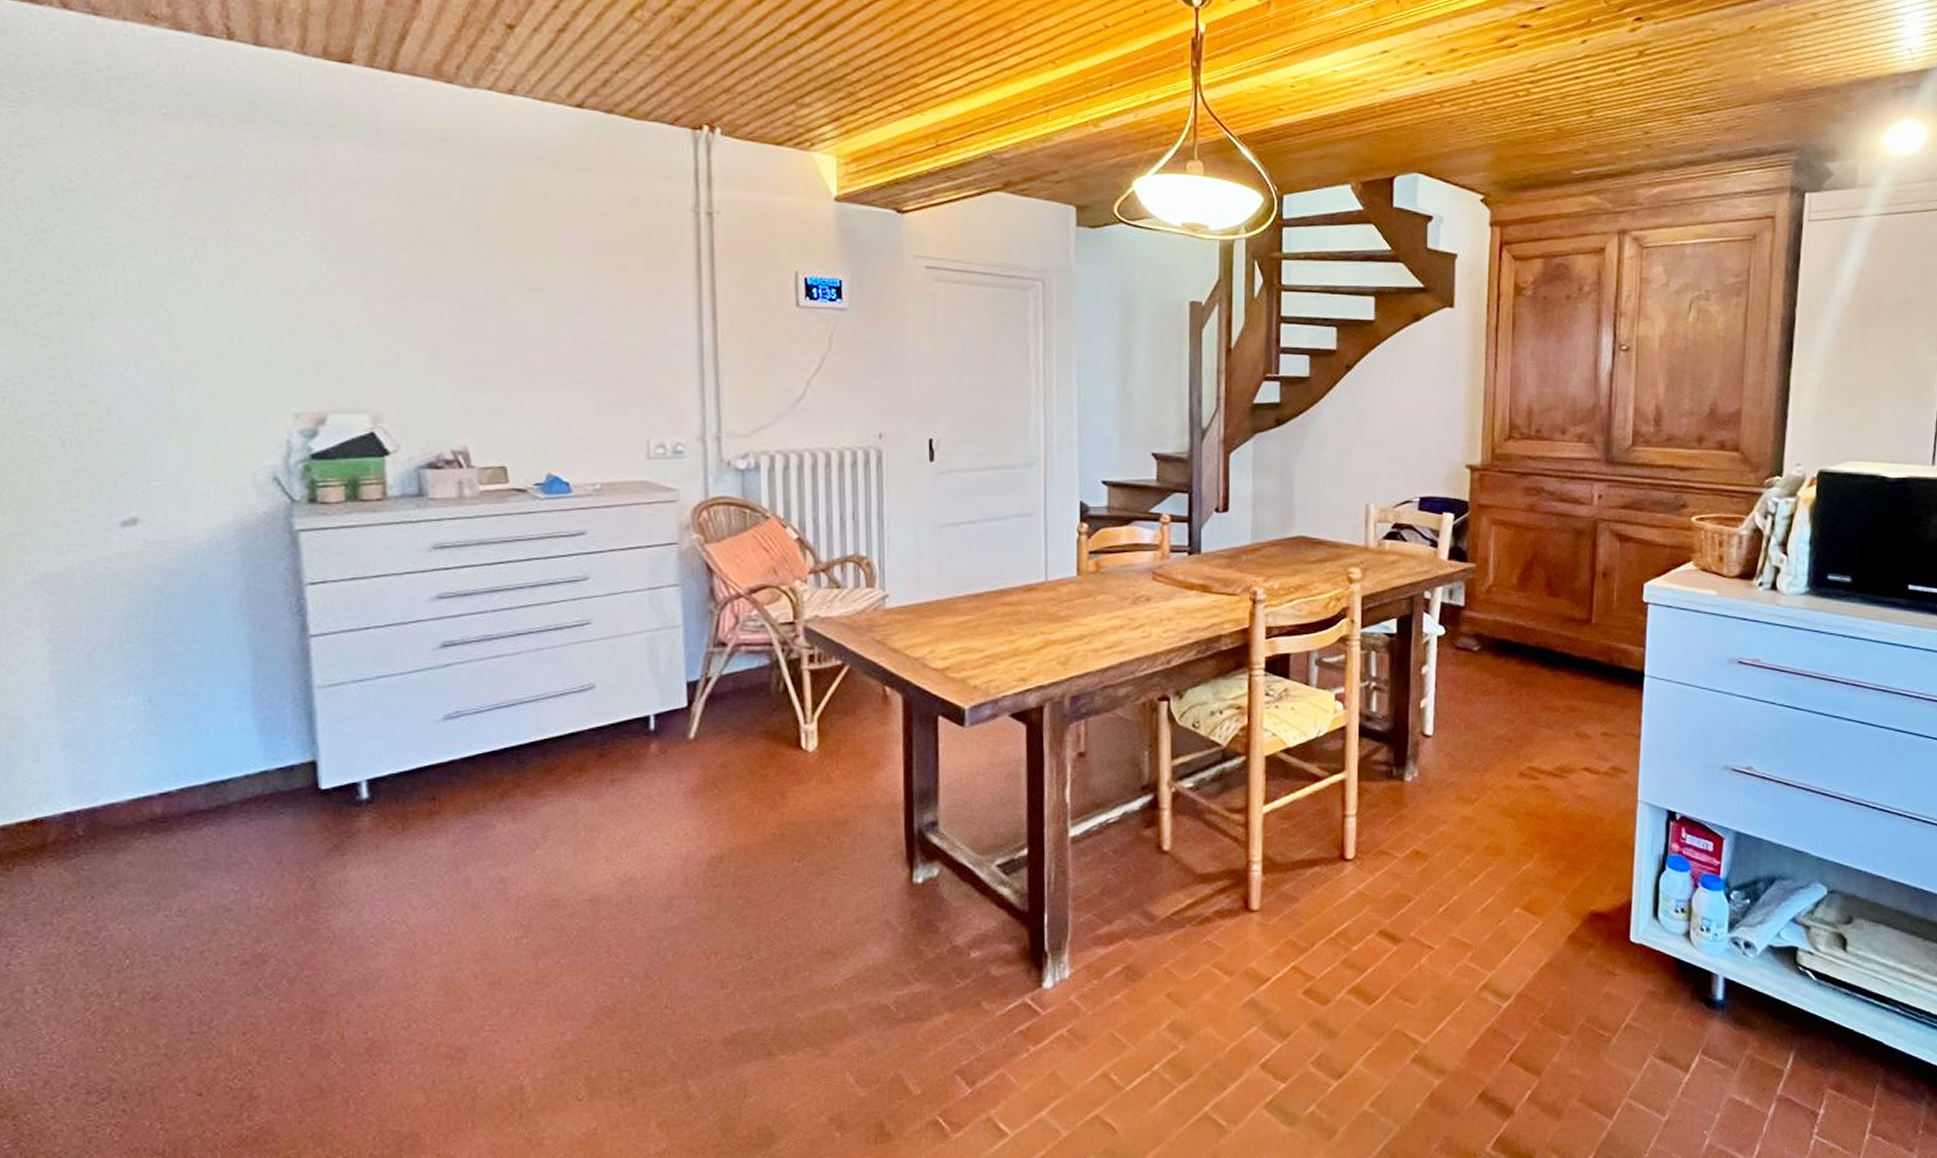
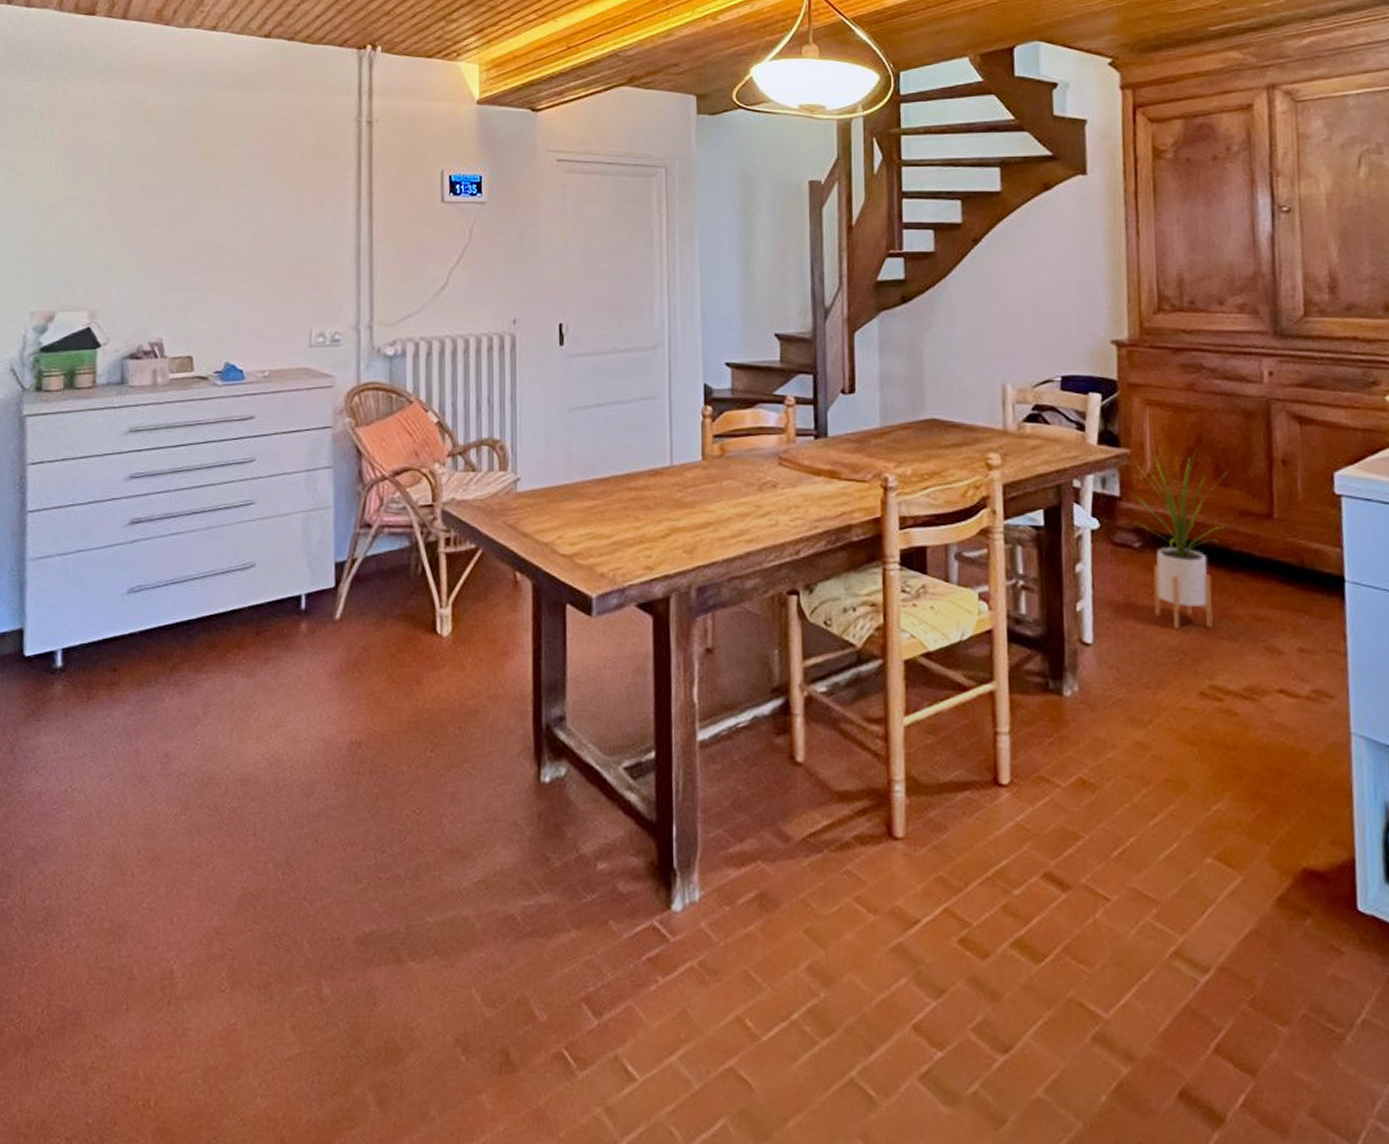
house plant: none [1475,560,1557,721] -> present [1132,445,1229,629]

